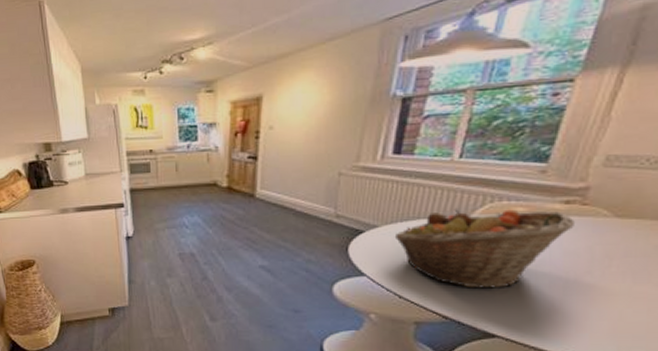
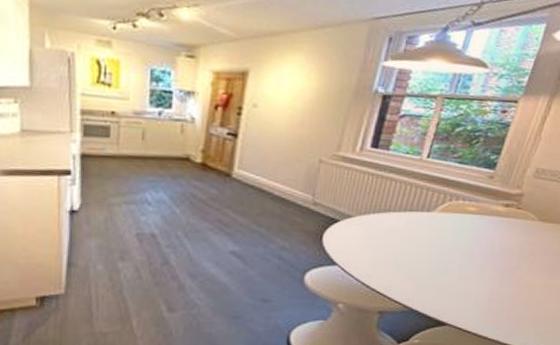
fruit basket: present [394,209,574,288] -> none [366,205,511,280]

